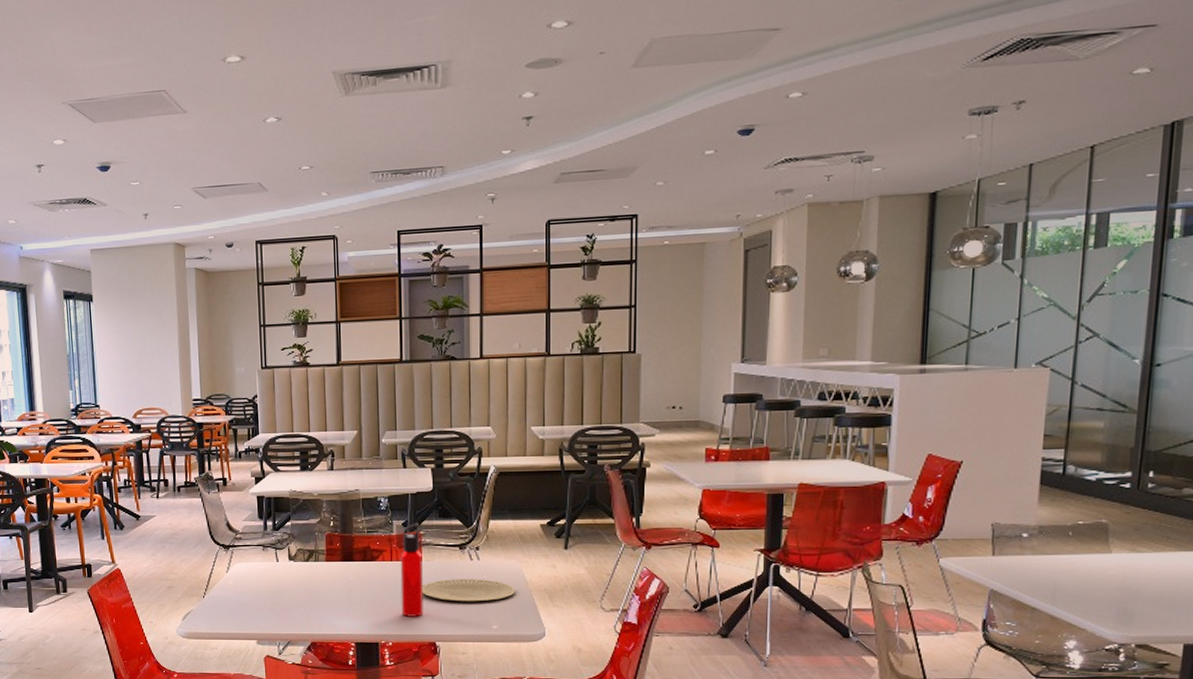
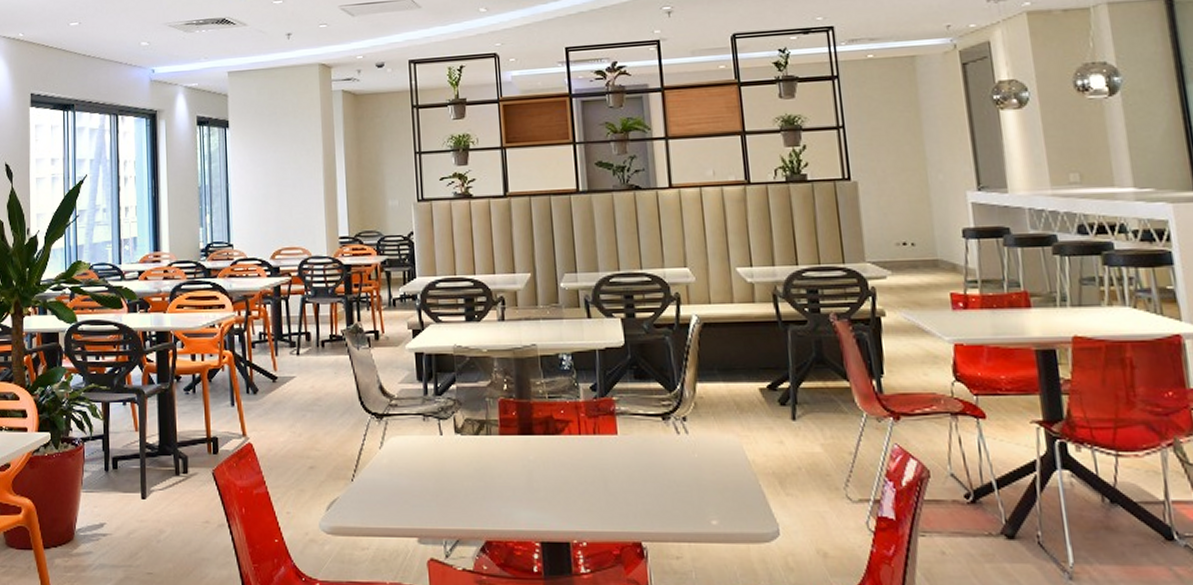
water bottle: present [400,523,423,617] -> none [590,386,624,508]
plate: present [422,579,515,602] -> none [619,458,736,489]

